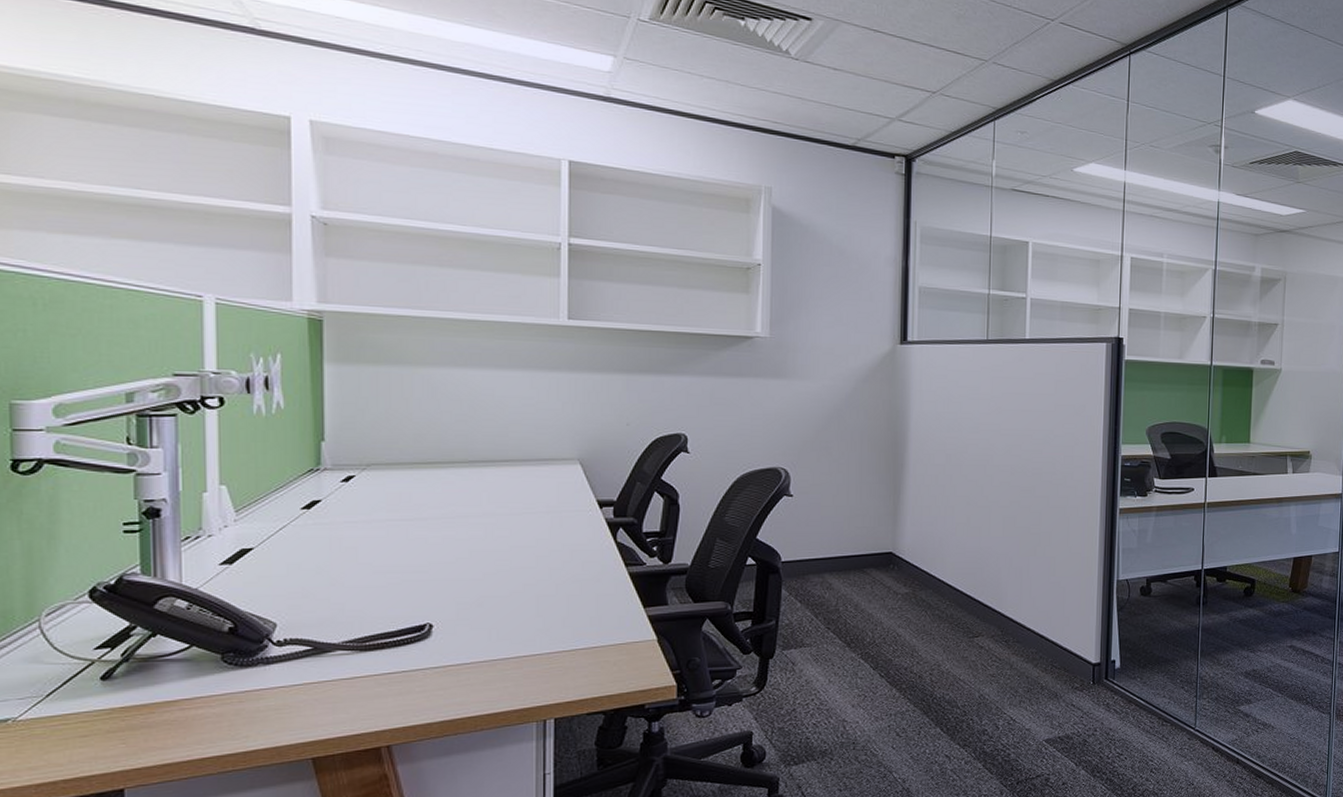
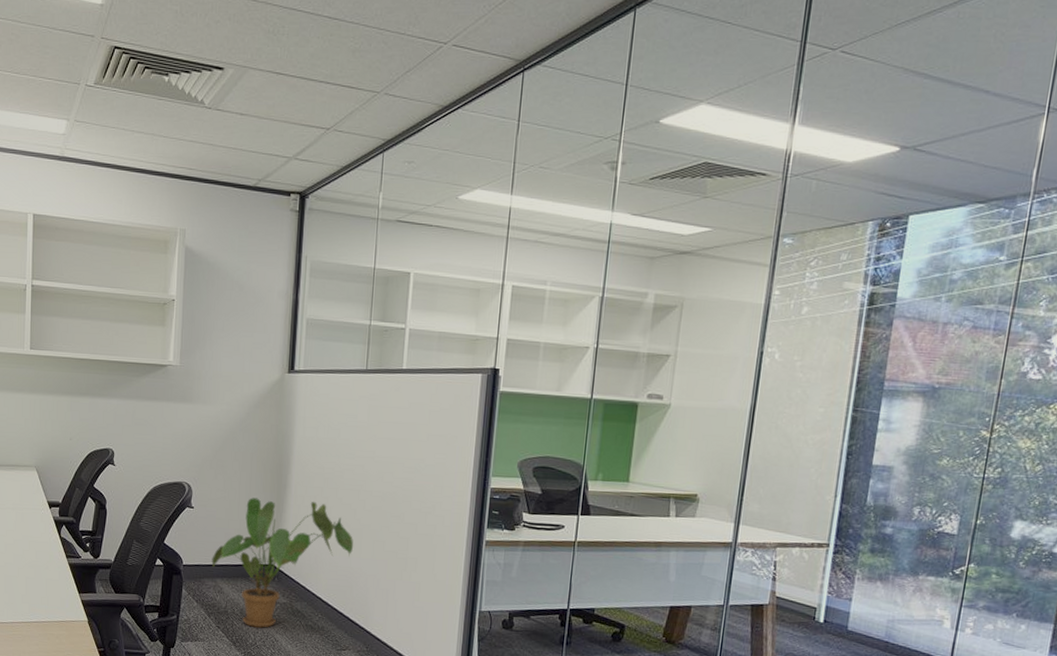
house plant: none [817,480,983,625] -> present [211,497,354,629]

